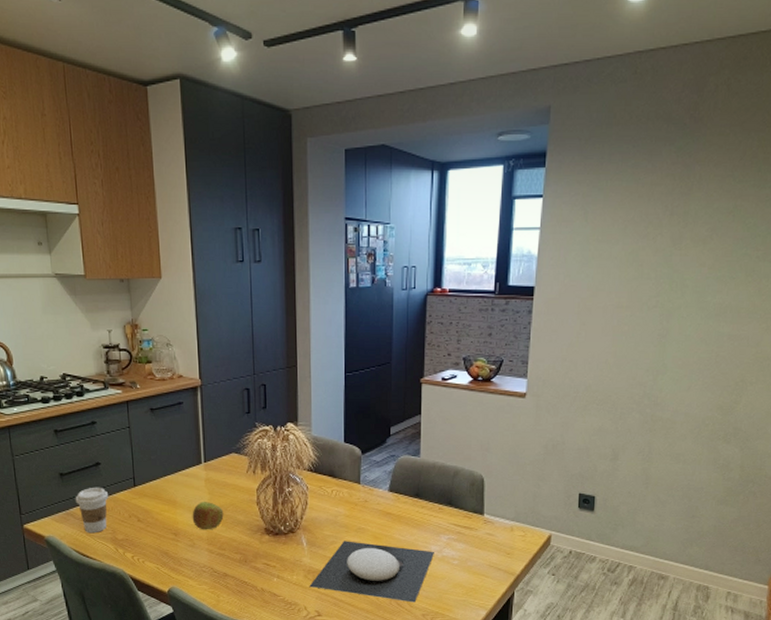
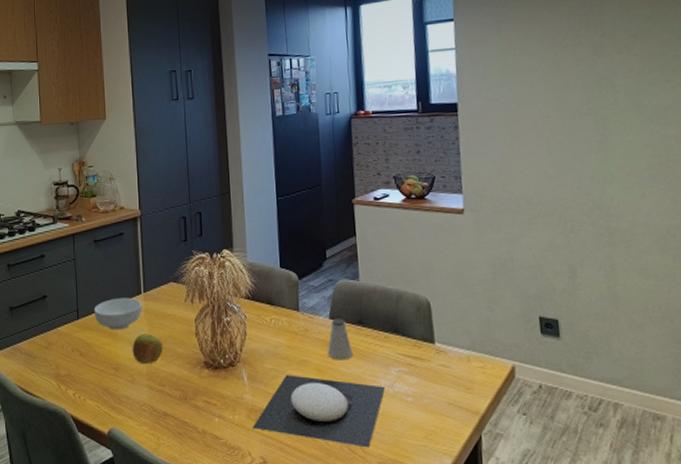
coffee cup: present [75,487,109,534] -> none [22,320,54,369]
cereal bowl: none [151,467,203,498] -> present [94,297,142,330]
saltshaker: none [384,491,408,528] -> present [327,318,353,360]

